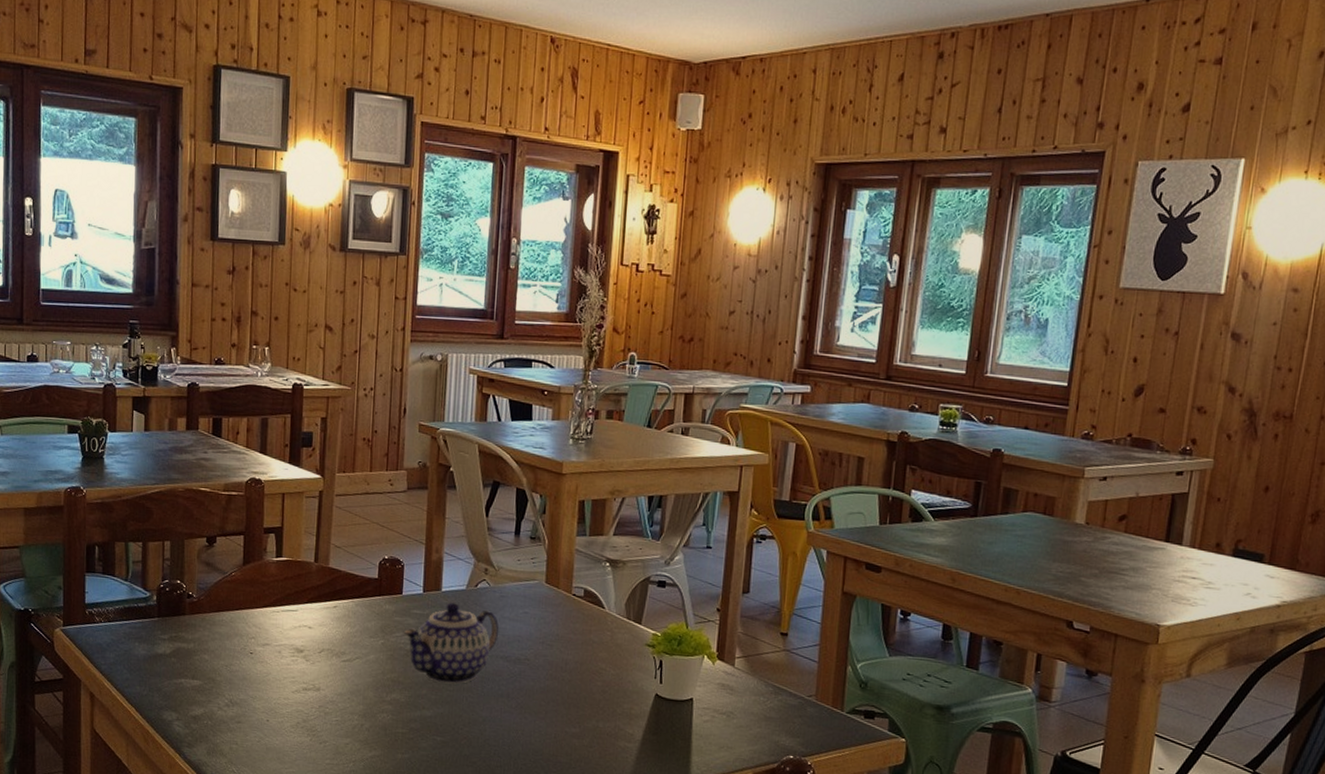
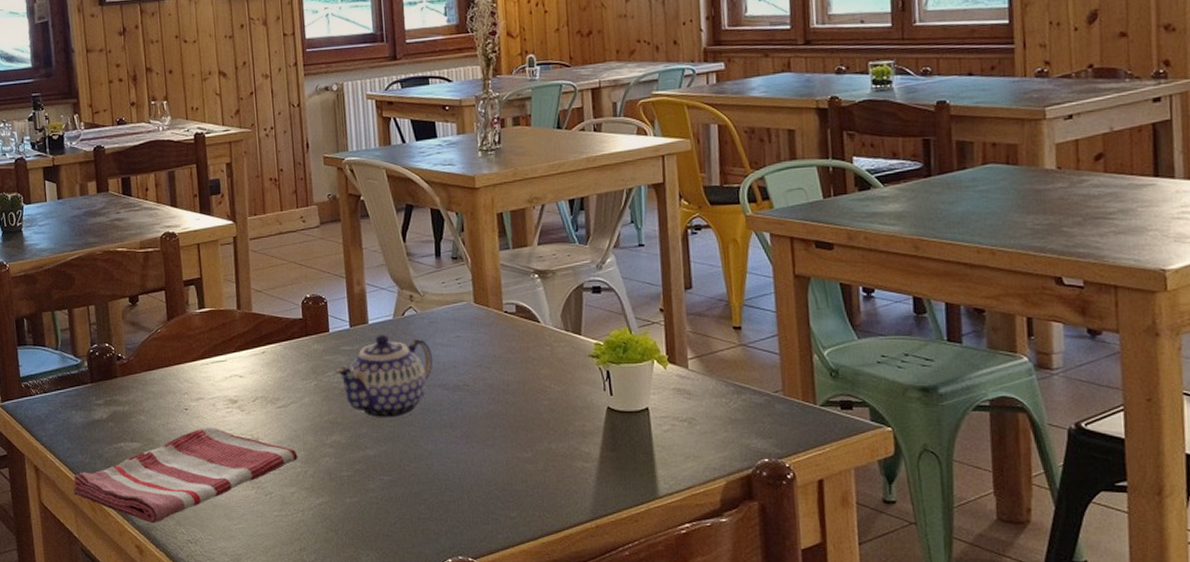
dish towel: none [127,672,357,760] -> present [73,426,298,524]

